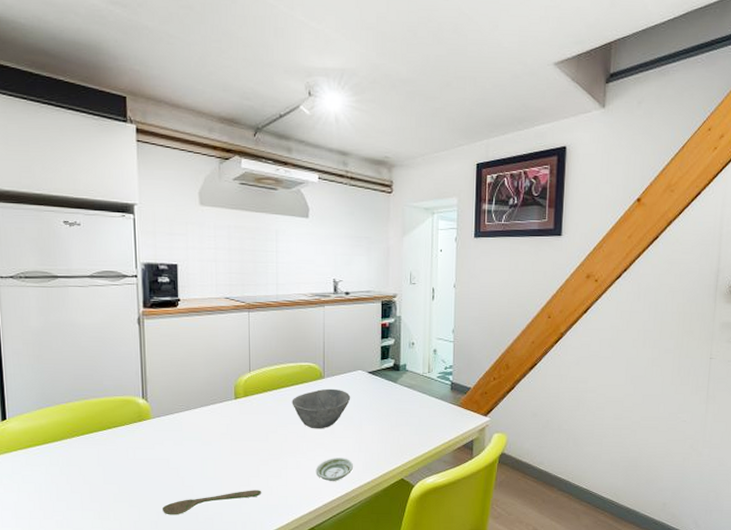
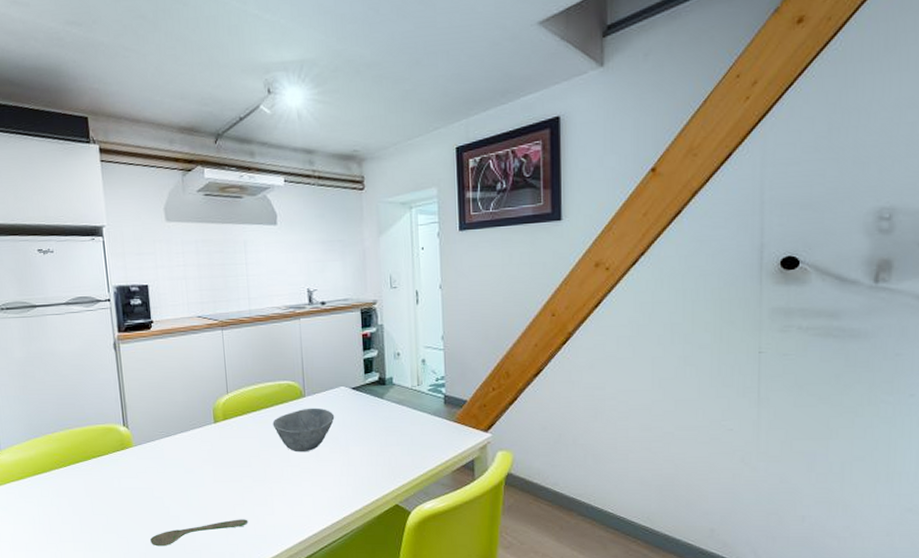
saucer: present [315,458,353,481] -> none [302,483,342,508]

